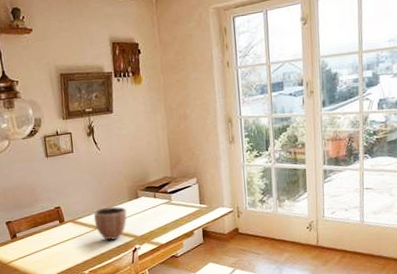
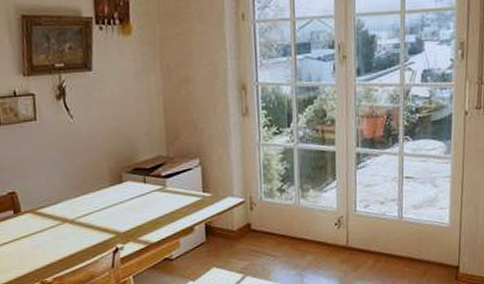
decorative bowl: present [93,206,128,241] -> none [61,193,108,238]

